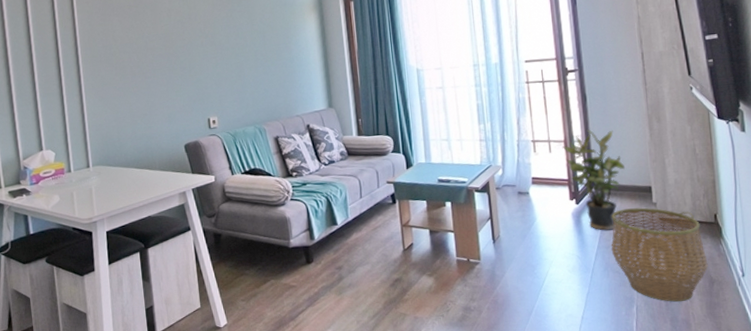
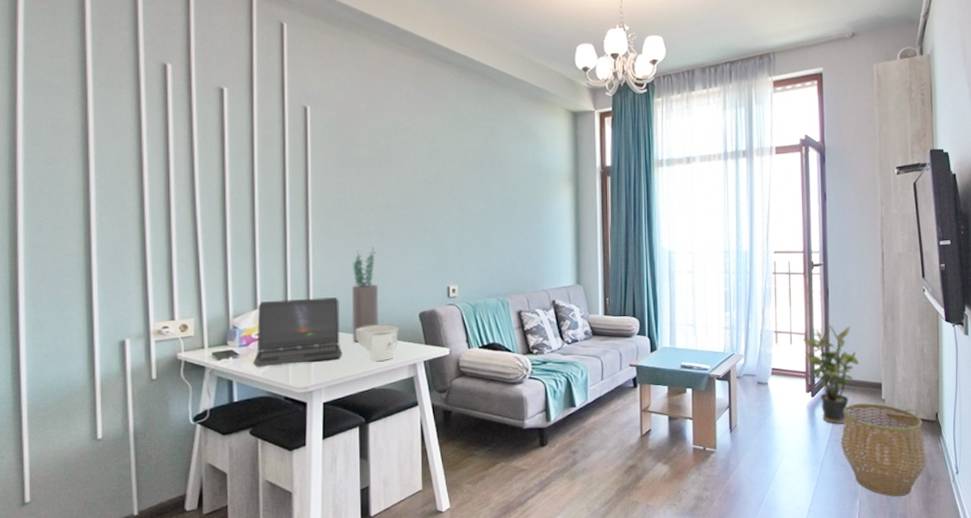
laptop computer: none [43,135,120,203] -> present [253,297,343,368]
vase: none [121,87,150,176] -> present [351,247,380,343]
bowl: none [129,156,168,183] -> present [355,324,399,352]
mug: none [141,163,168,192] -> present [369,331,398,362]

